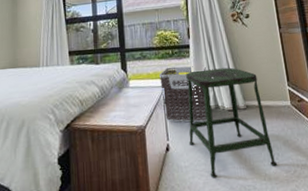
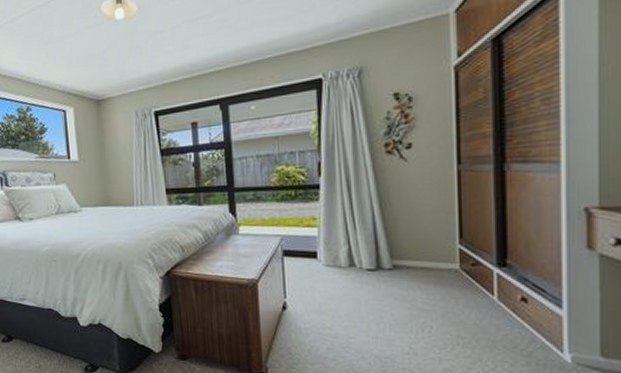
clothes hamper: present [159,65,207,123] -> none [277,211,341,281]
stool: present [186,67,277,178] -> none [311,216,428,345]

